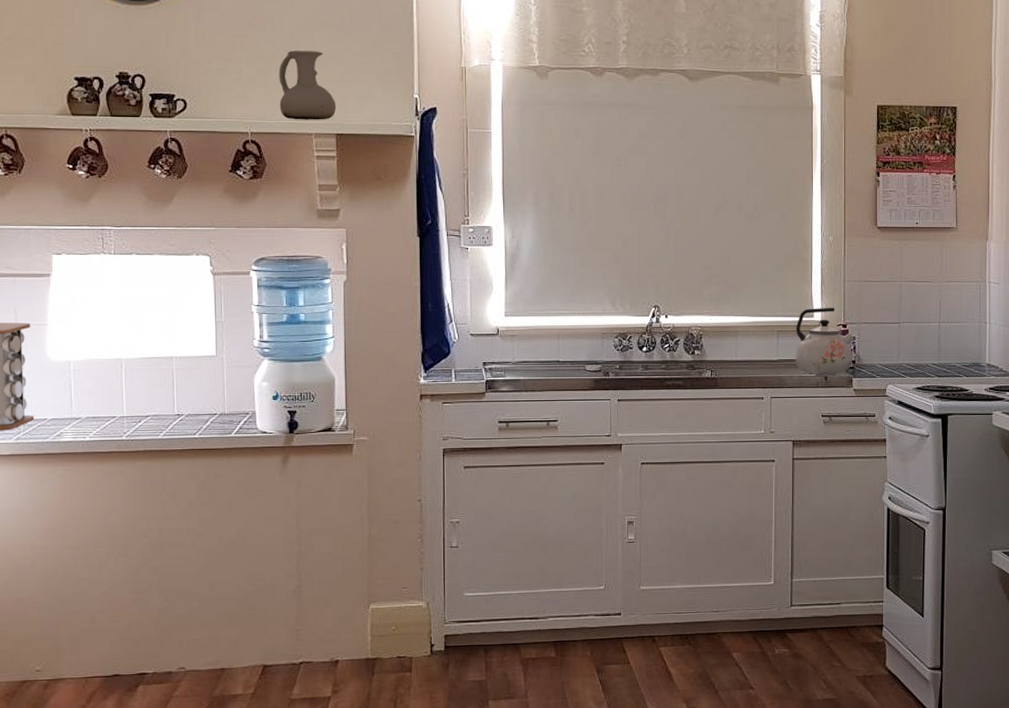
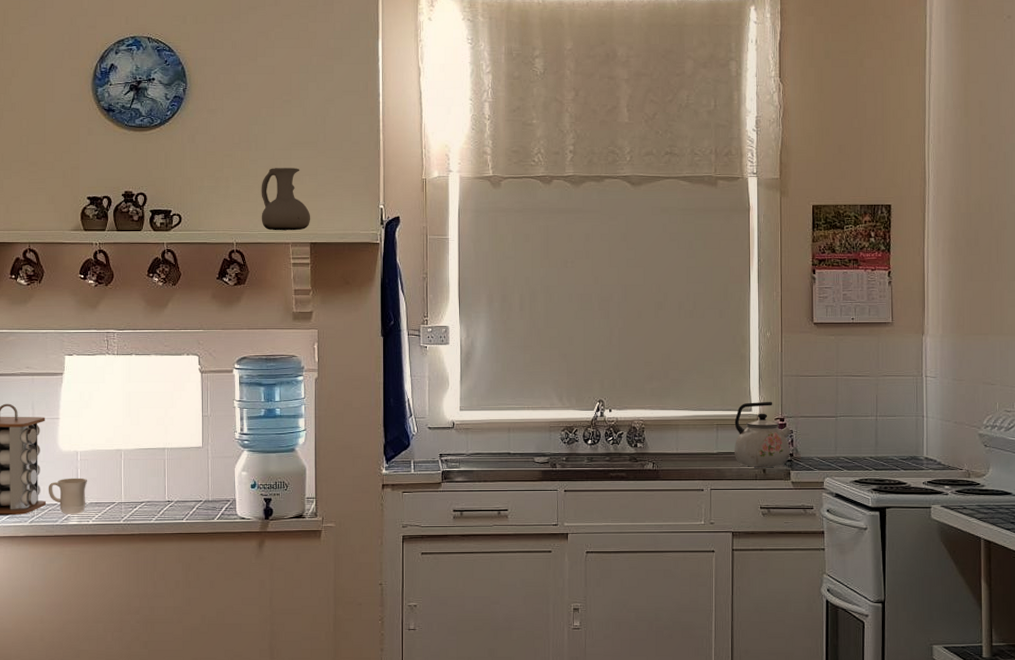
mug: none [36,390,83,431] -> present [48,478,88,515]

